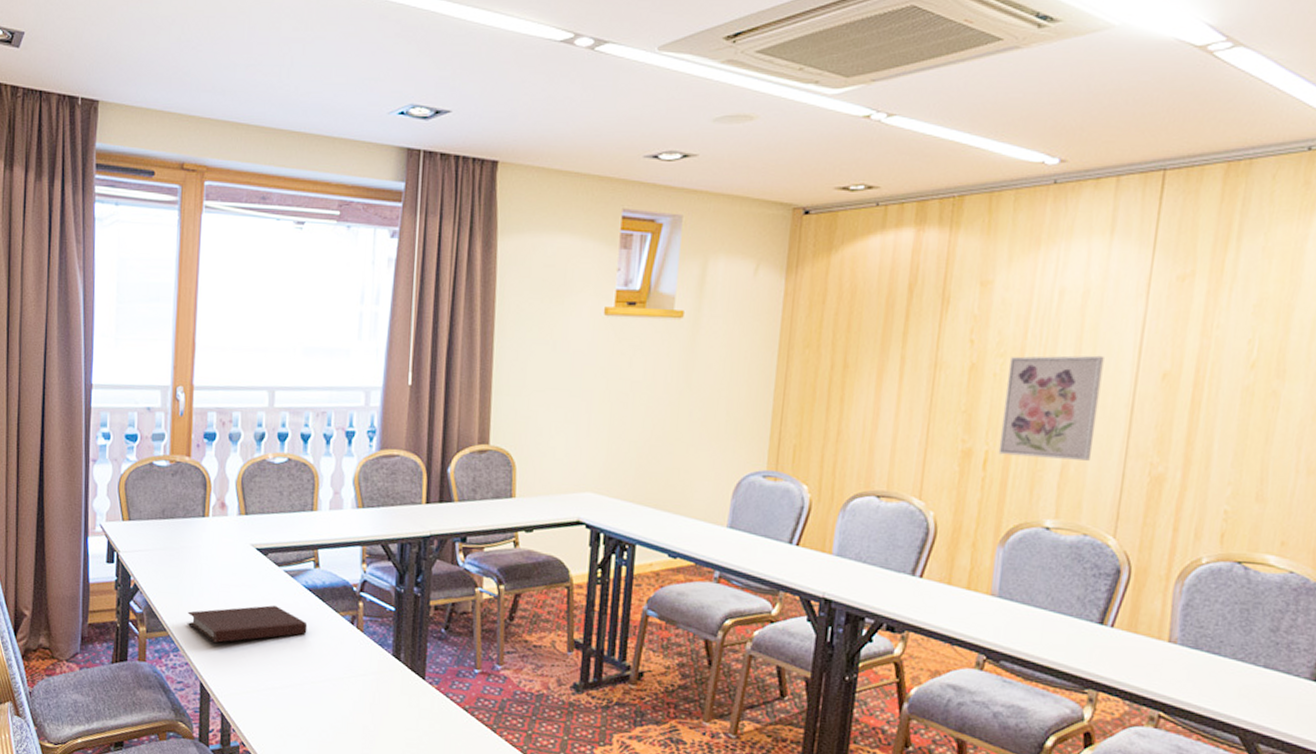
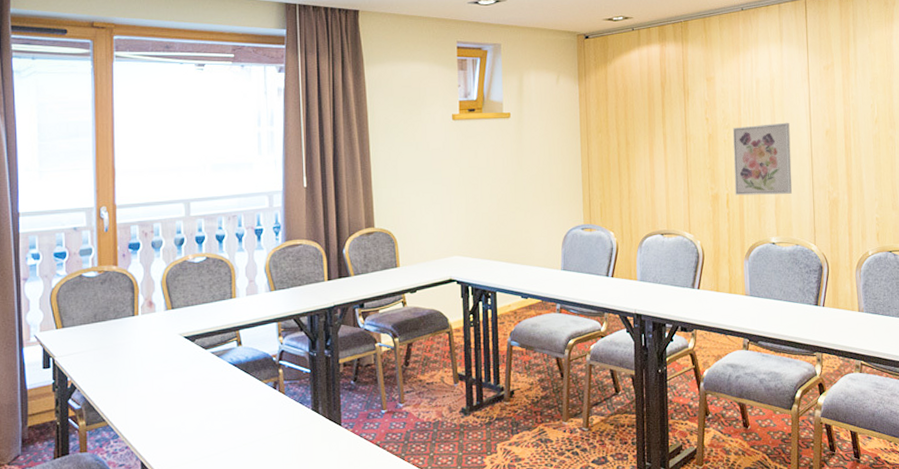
notebook: present [187,605,308,643] -> none [124,383,236,424]

